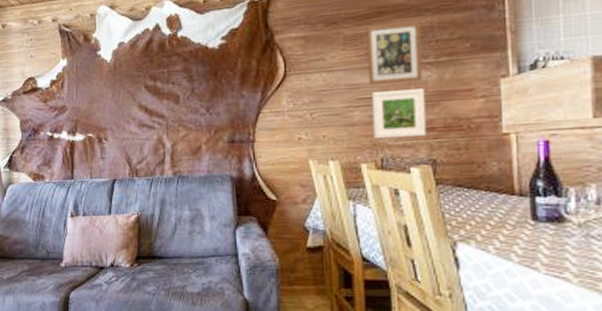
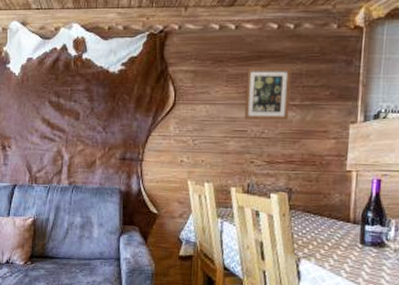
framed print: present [372,88,427,139] -> none [243,126,289,168]

